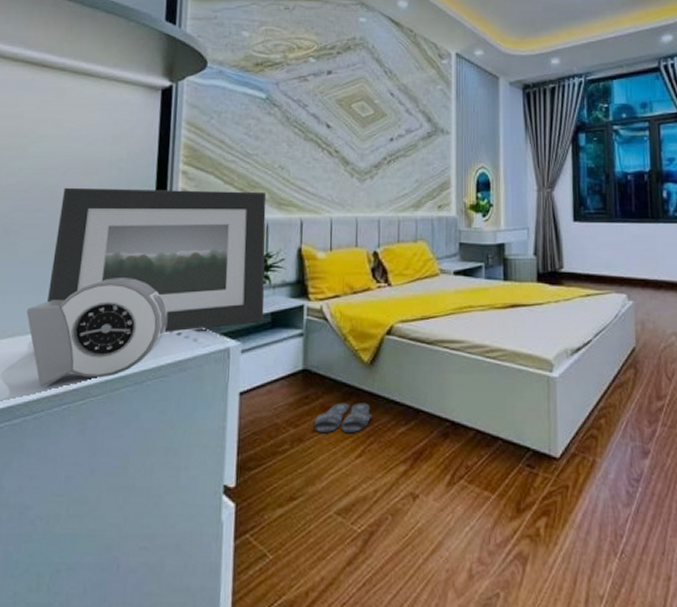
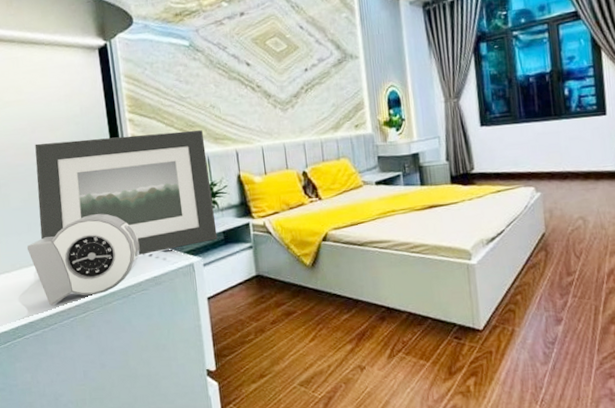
slippers: present [313,403,372,434] -> none [271,298,319,325]

